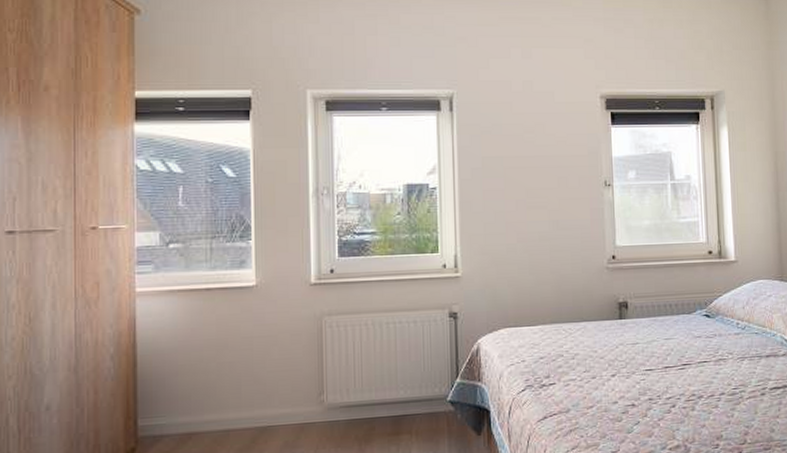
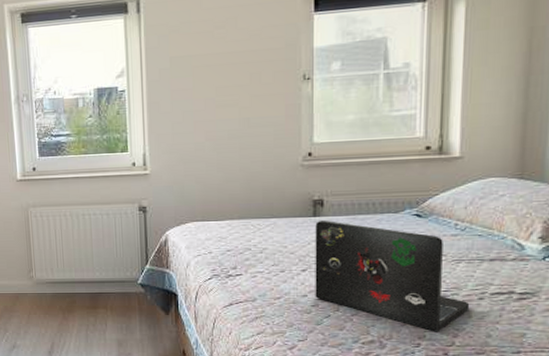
laptop: none [622,323,755,431] -> present [315,221,470,332]

